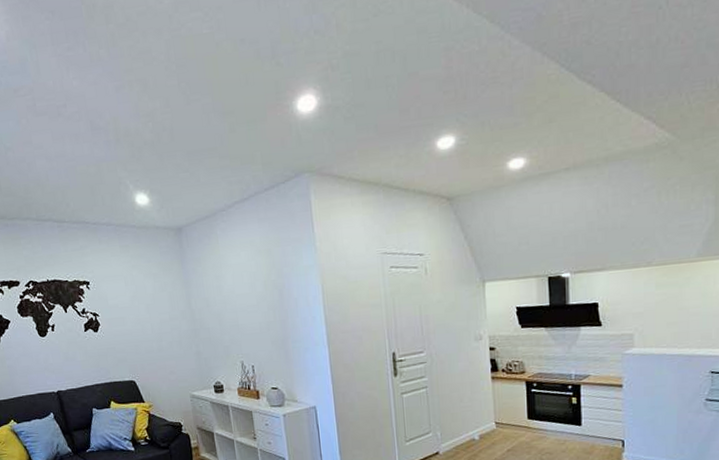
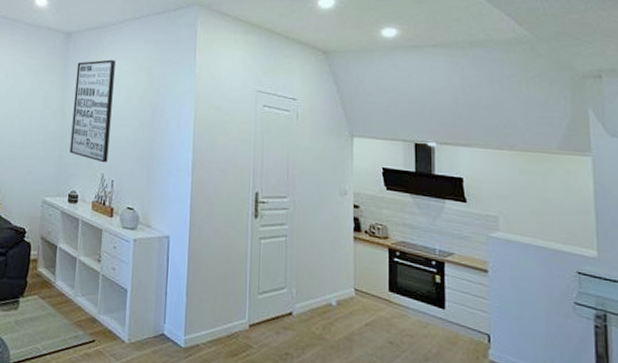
wall art: none [194,248,245,352] -> present [70,59,116,163]

